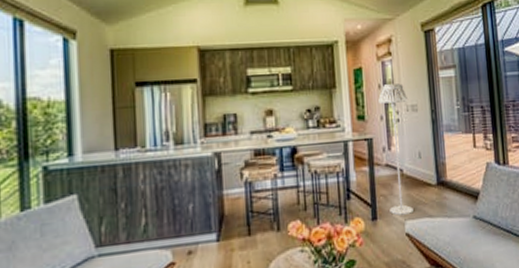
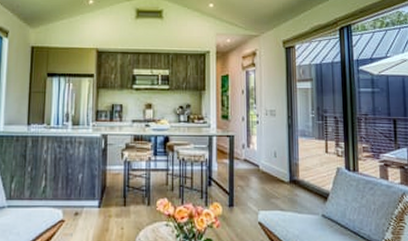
floor lamp: present [378,83,413,216] -> none [241,91,268,205]

